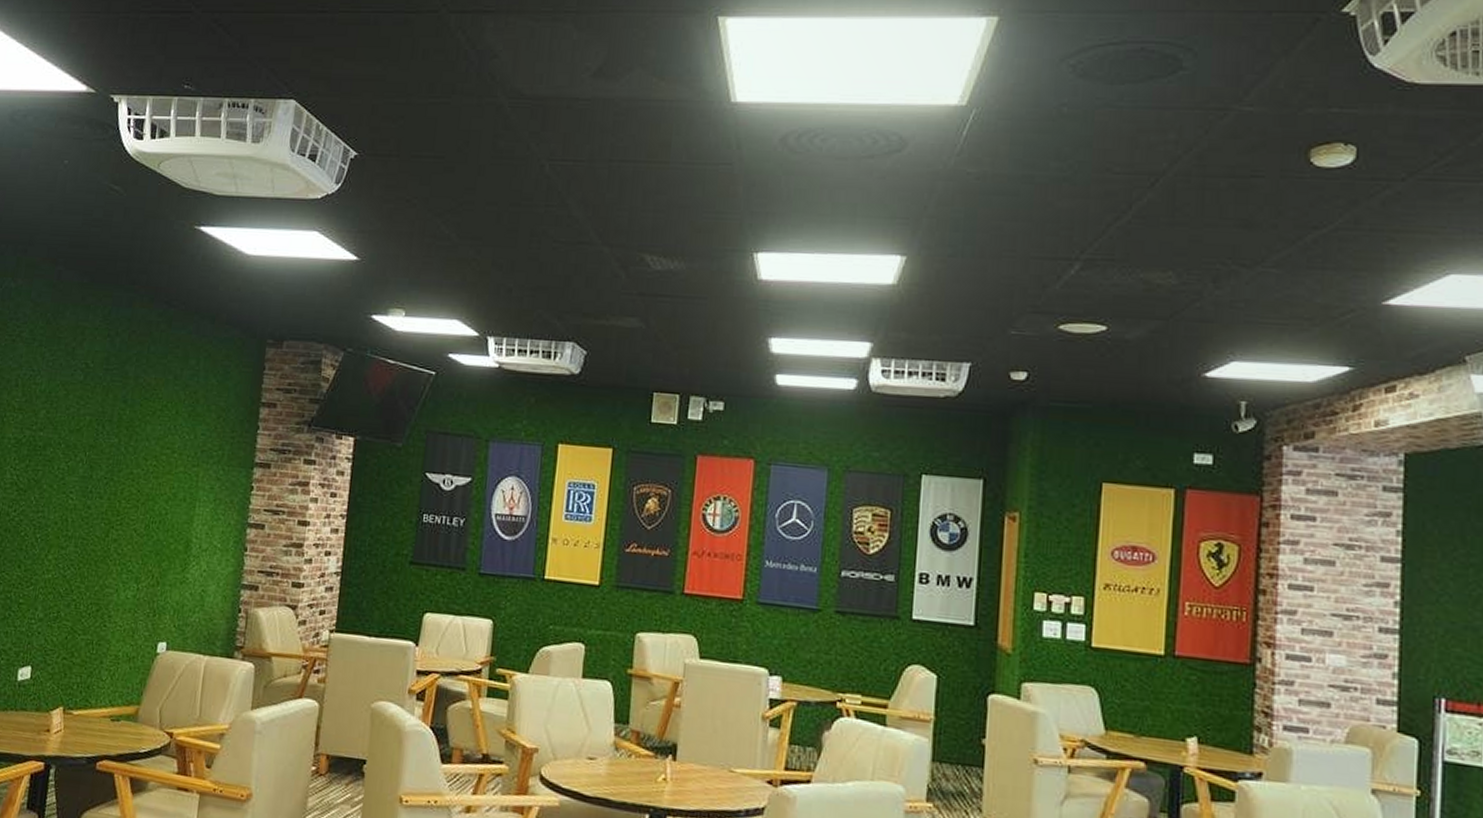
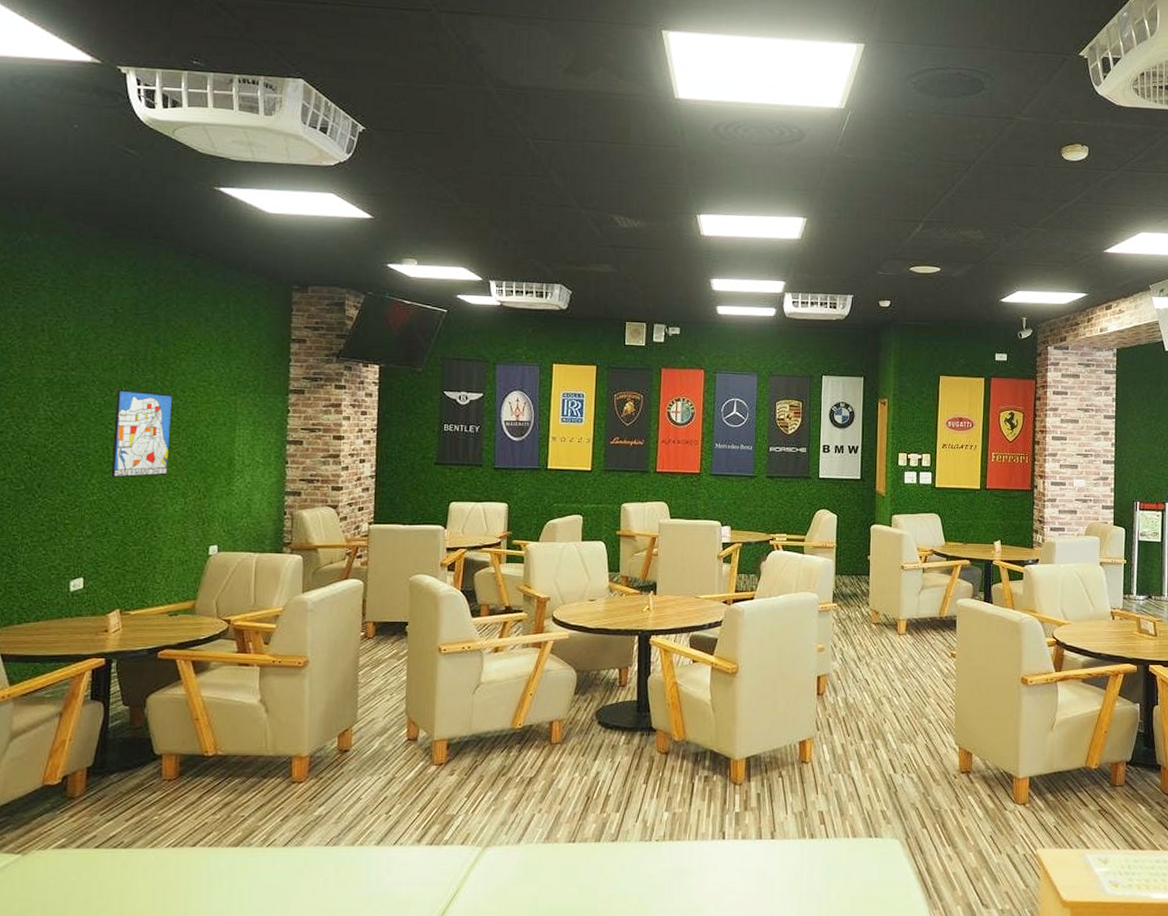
wall art: none [67,453,135,556] -> present [110,389,173,478]

